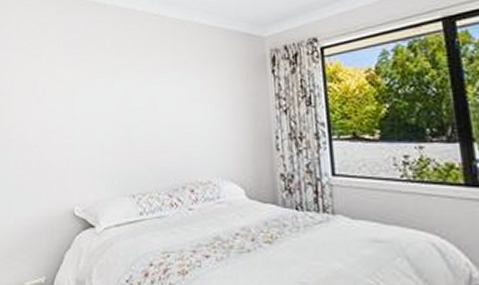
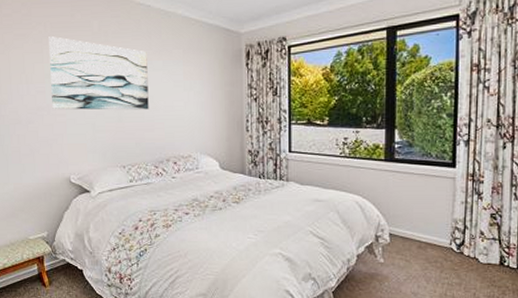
wall art: none [60,54,162,131] -> present [49,36,149,110]

